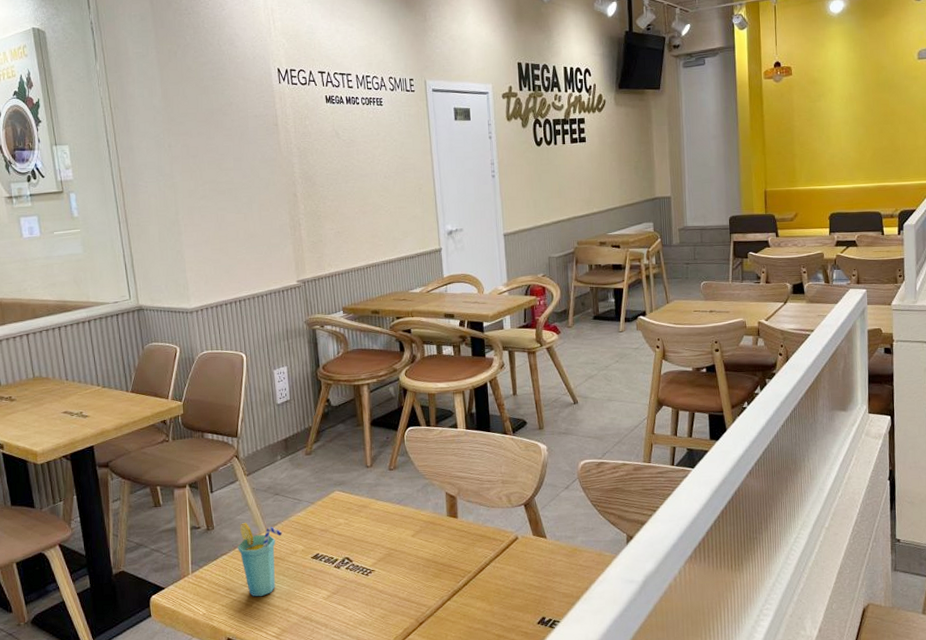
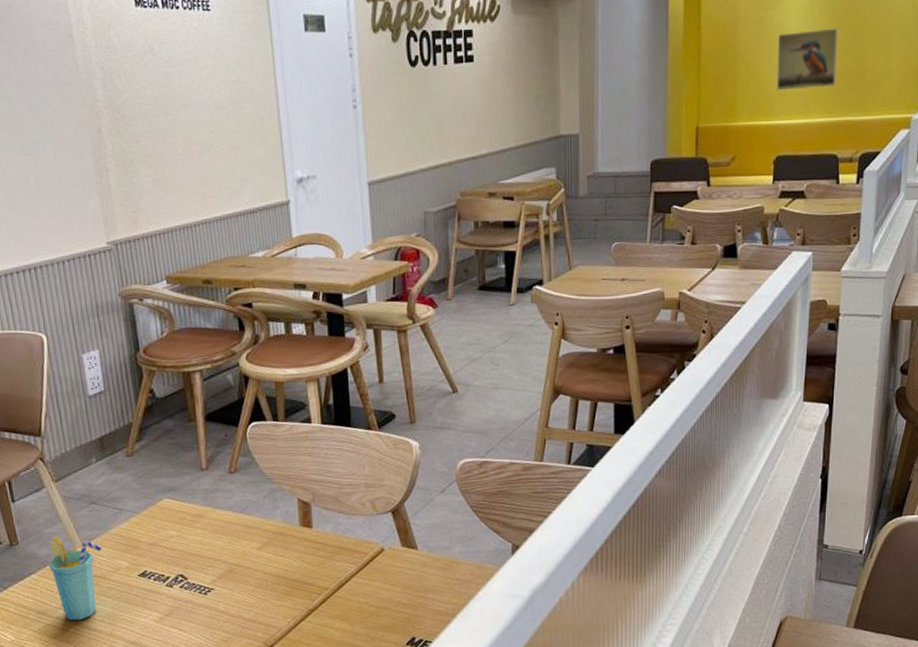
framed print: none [825,115,875,163] -> present [776,28,839,91]

